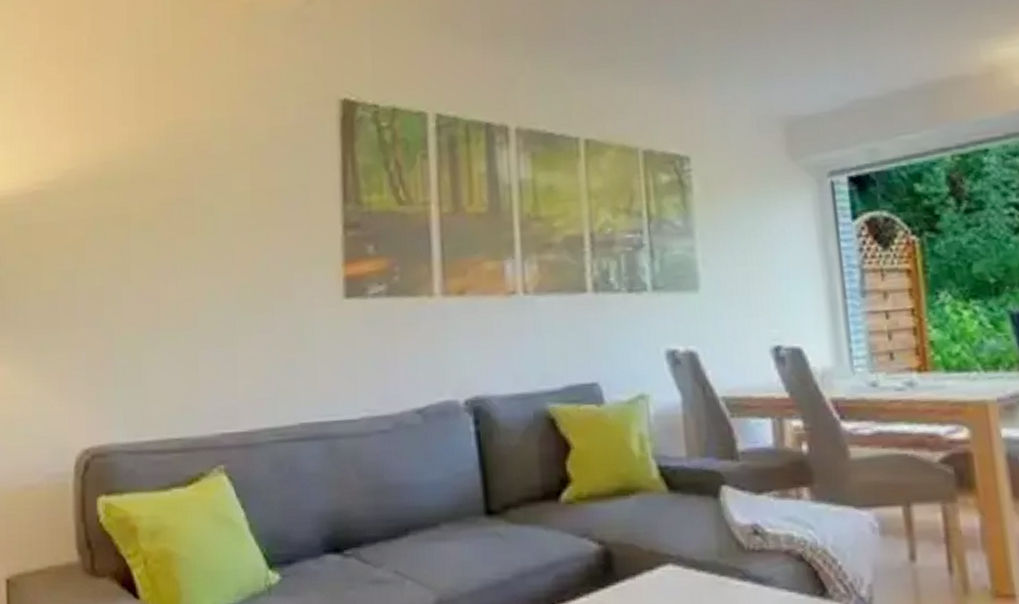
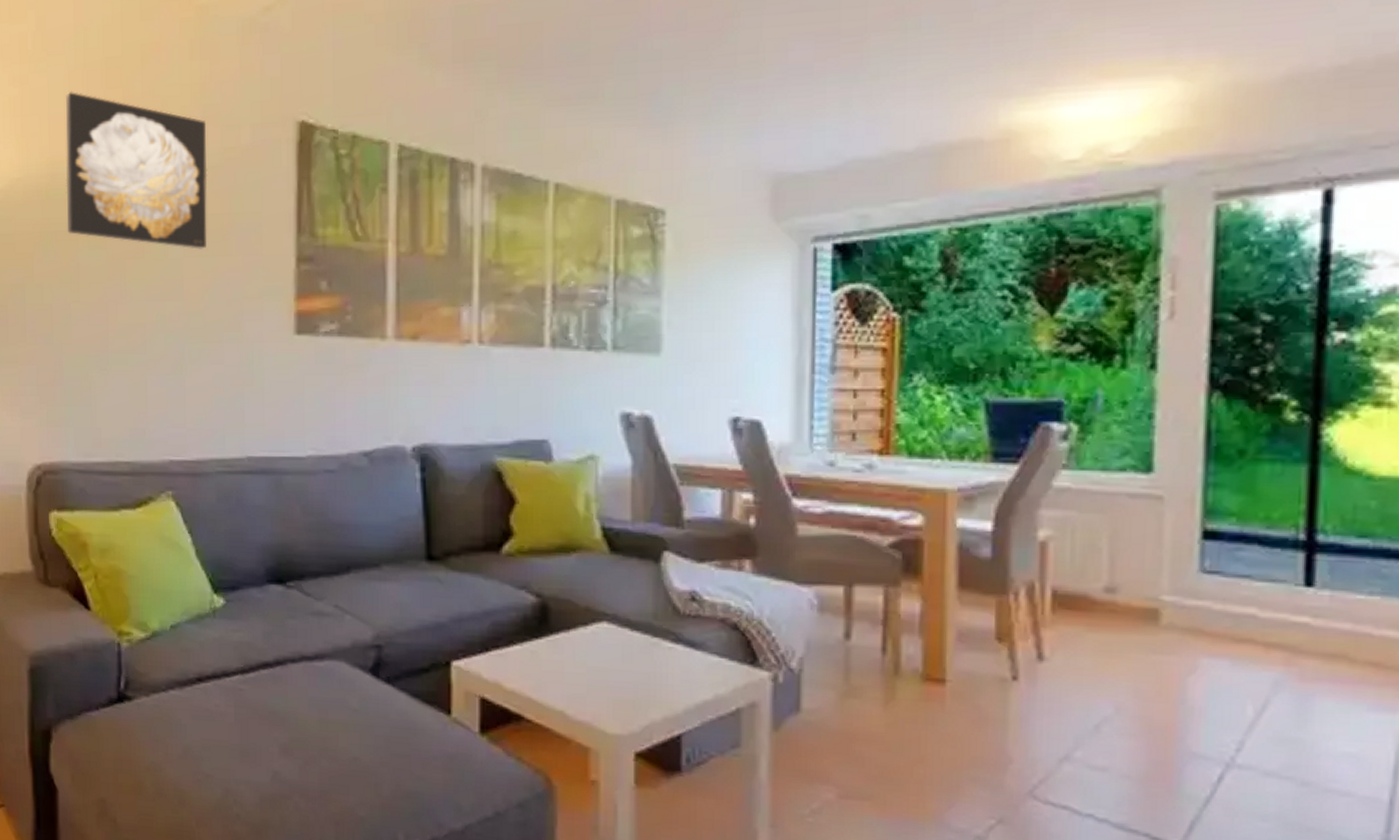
wall art: none [118,86,256,224] -> present [65,91,208,249]

